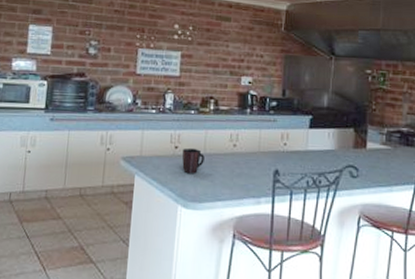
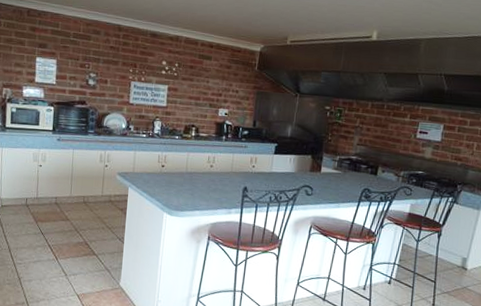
mug: present [182,147,205,174] -> none [167,167,186,189]

